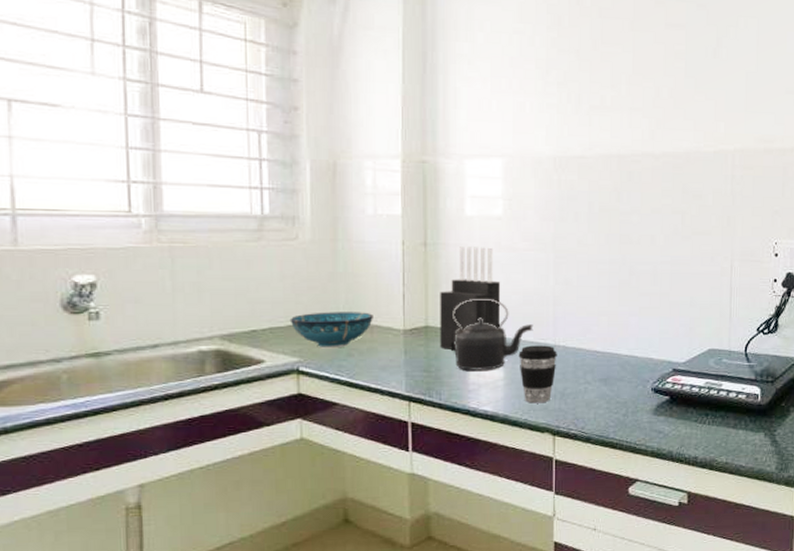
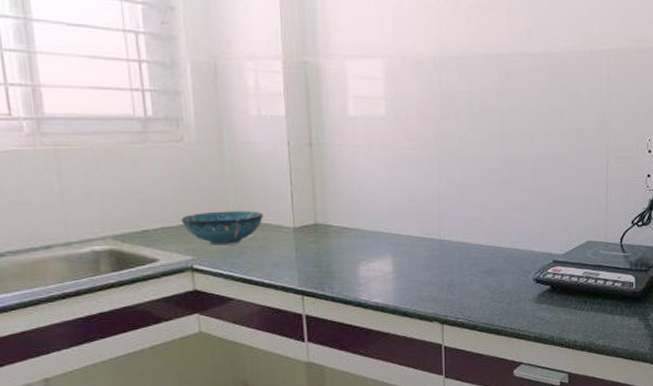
knife block: present [440,246,501,351] -> none [327,146,387,247]
kettle: present [451,298,533,370] -> none [339,196,419,265]
coffee cup: present [518,345,557,404] -> none [406,240,443,295]

